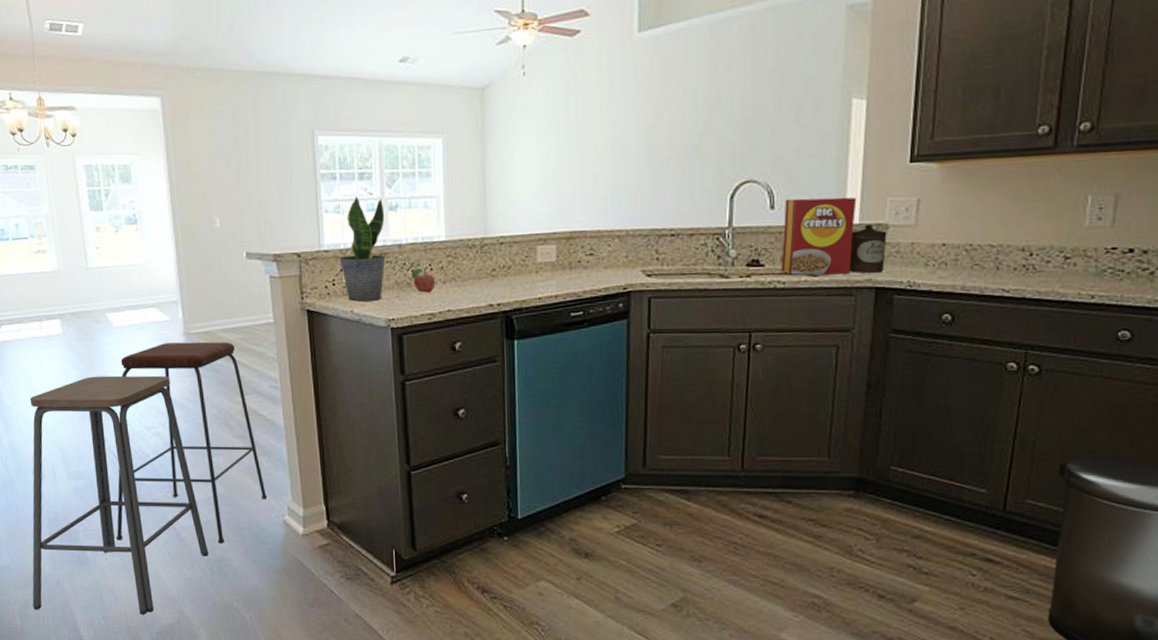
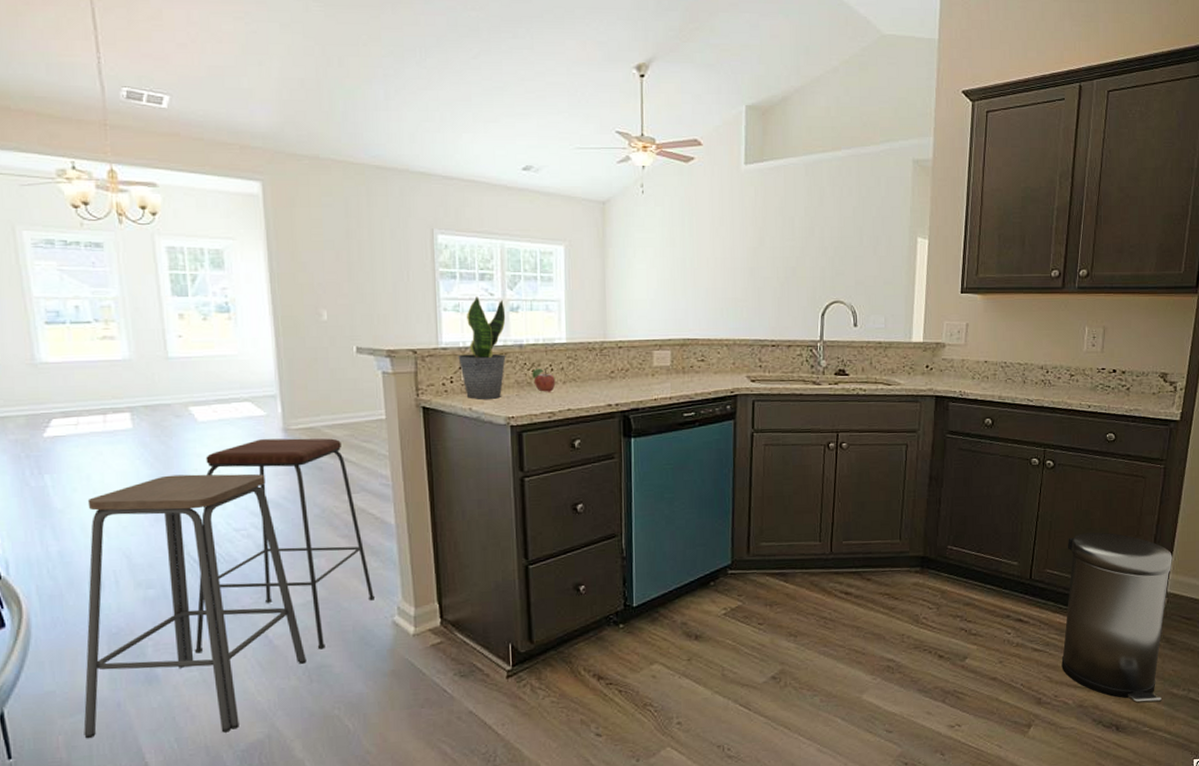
cereal box: present [781,197,857,275] -> none [862,318,921,384]
canister: present [849,224,887,274] -> none [915,343,944,384]

